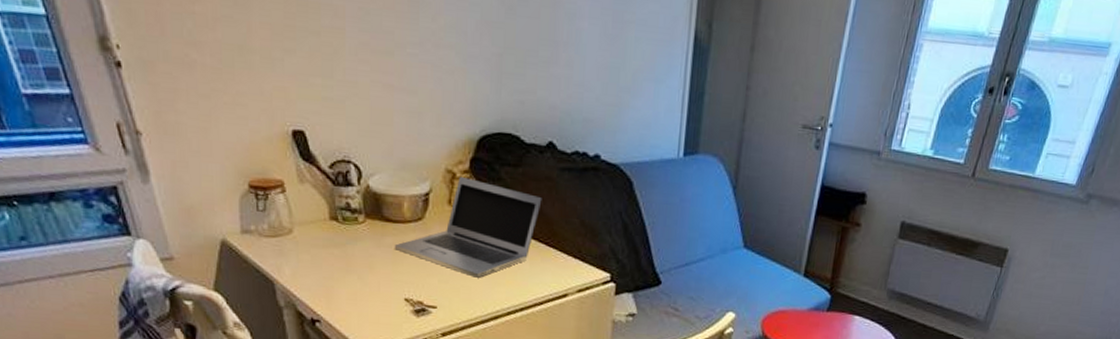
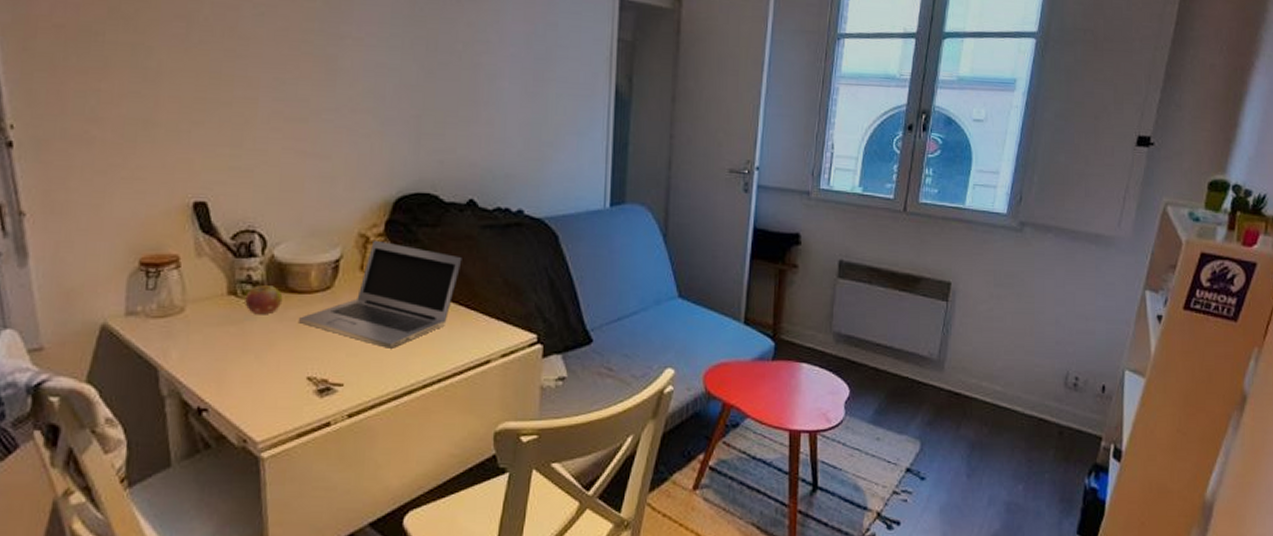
fruit: none [346,213,379,241] -> present [245,285,283,315]

